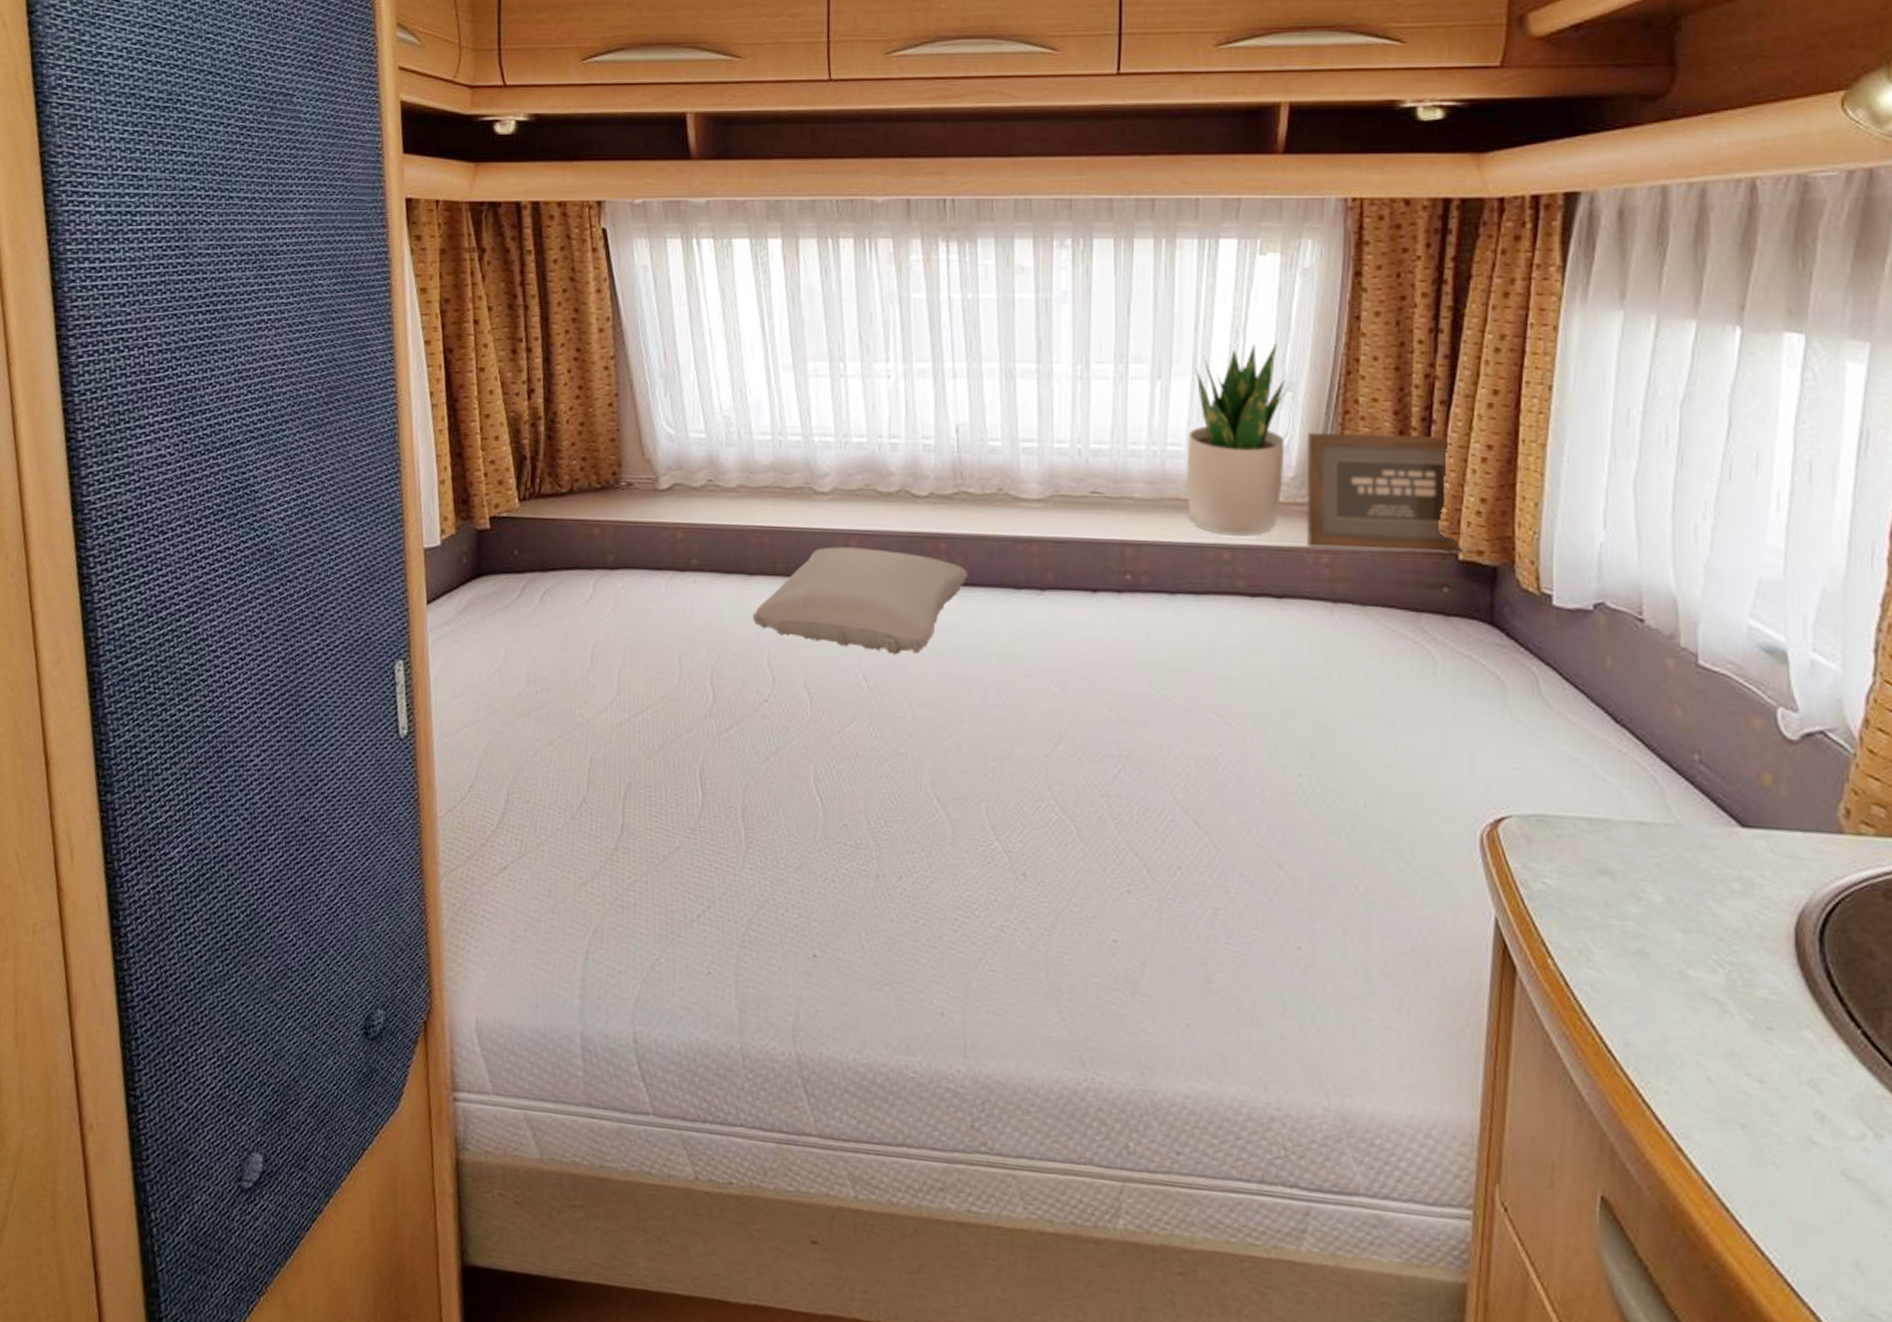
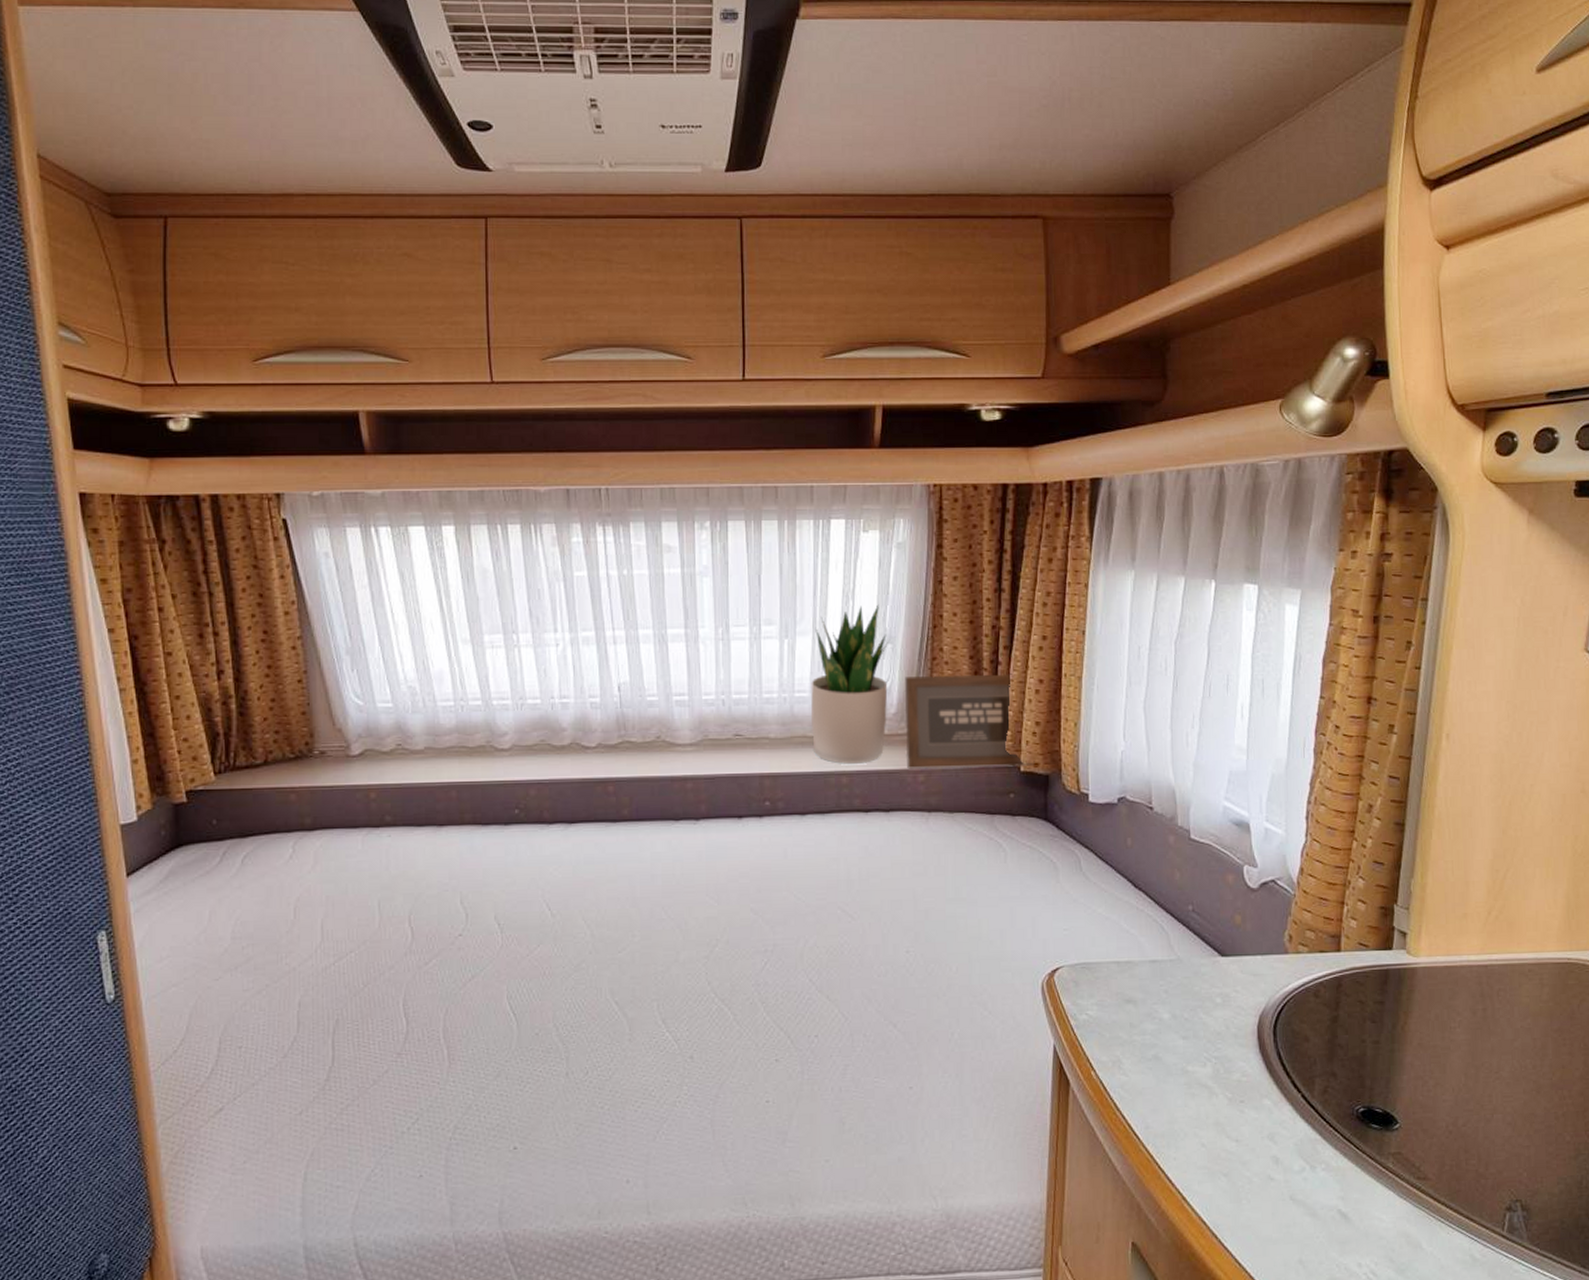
pillow: present [752,547,968,655] -> none [444,795,634,885]

